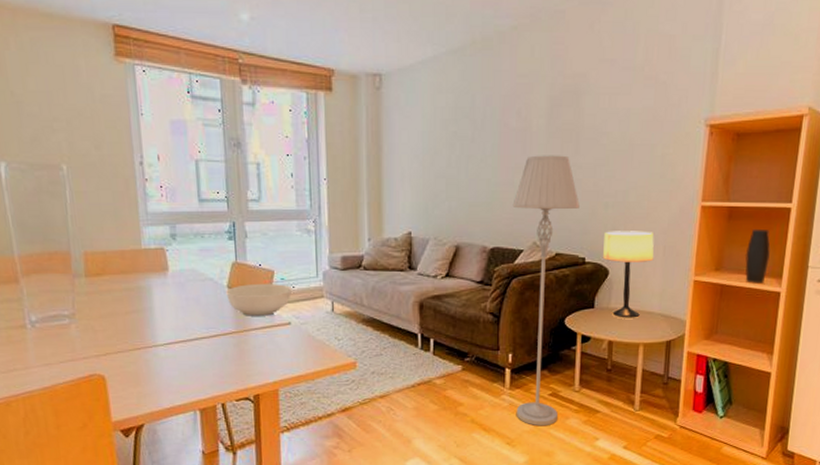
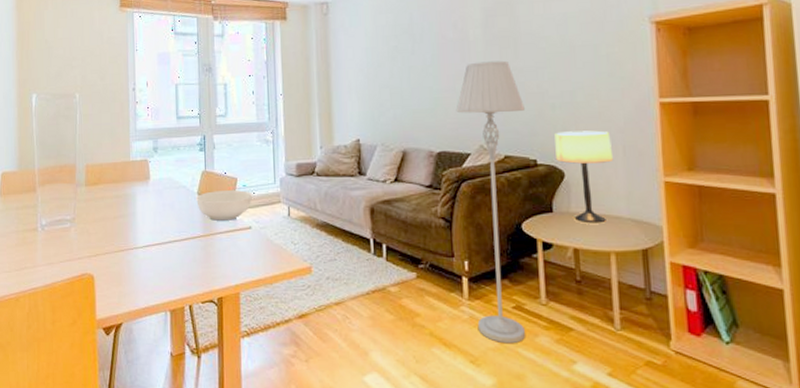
vase: present [745,228,771,284] -> none [721,124,754,184]

